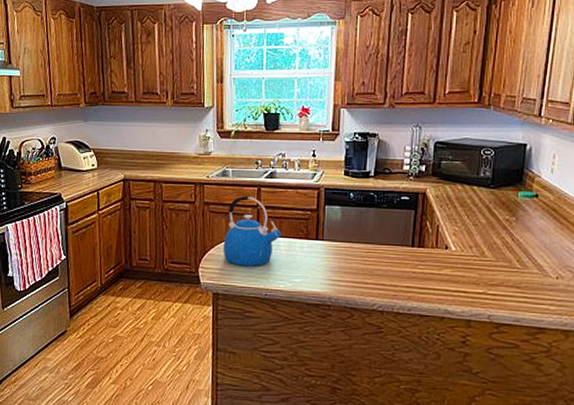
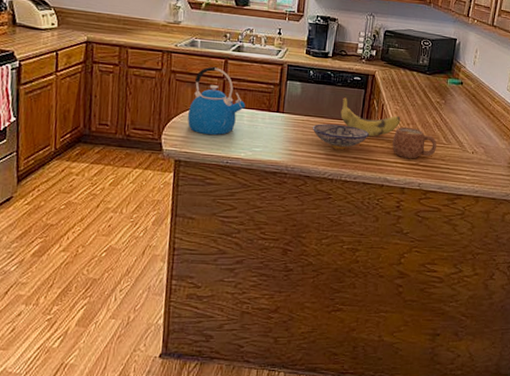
bowl: none [356,249,424,278] -> present [312,123,370,150]
banana: none [388,219,461,263] -> present [340,96,401,137]
mug: none [452,250,508,287] -> present [392,126,437,159]

